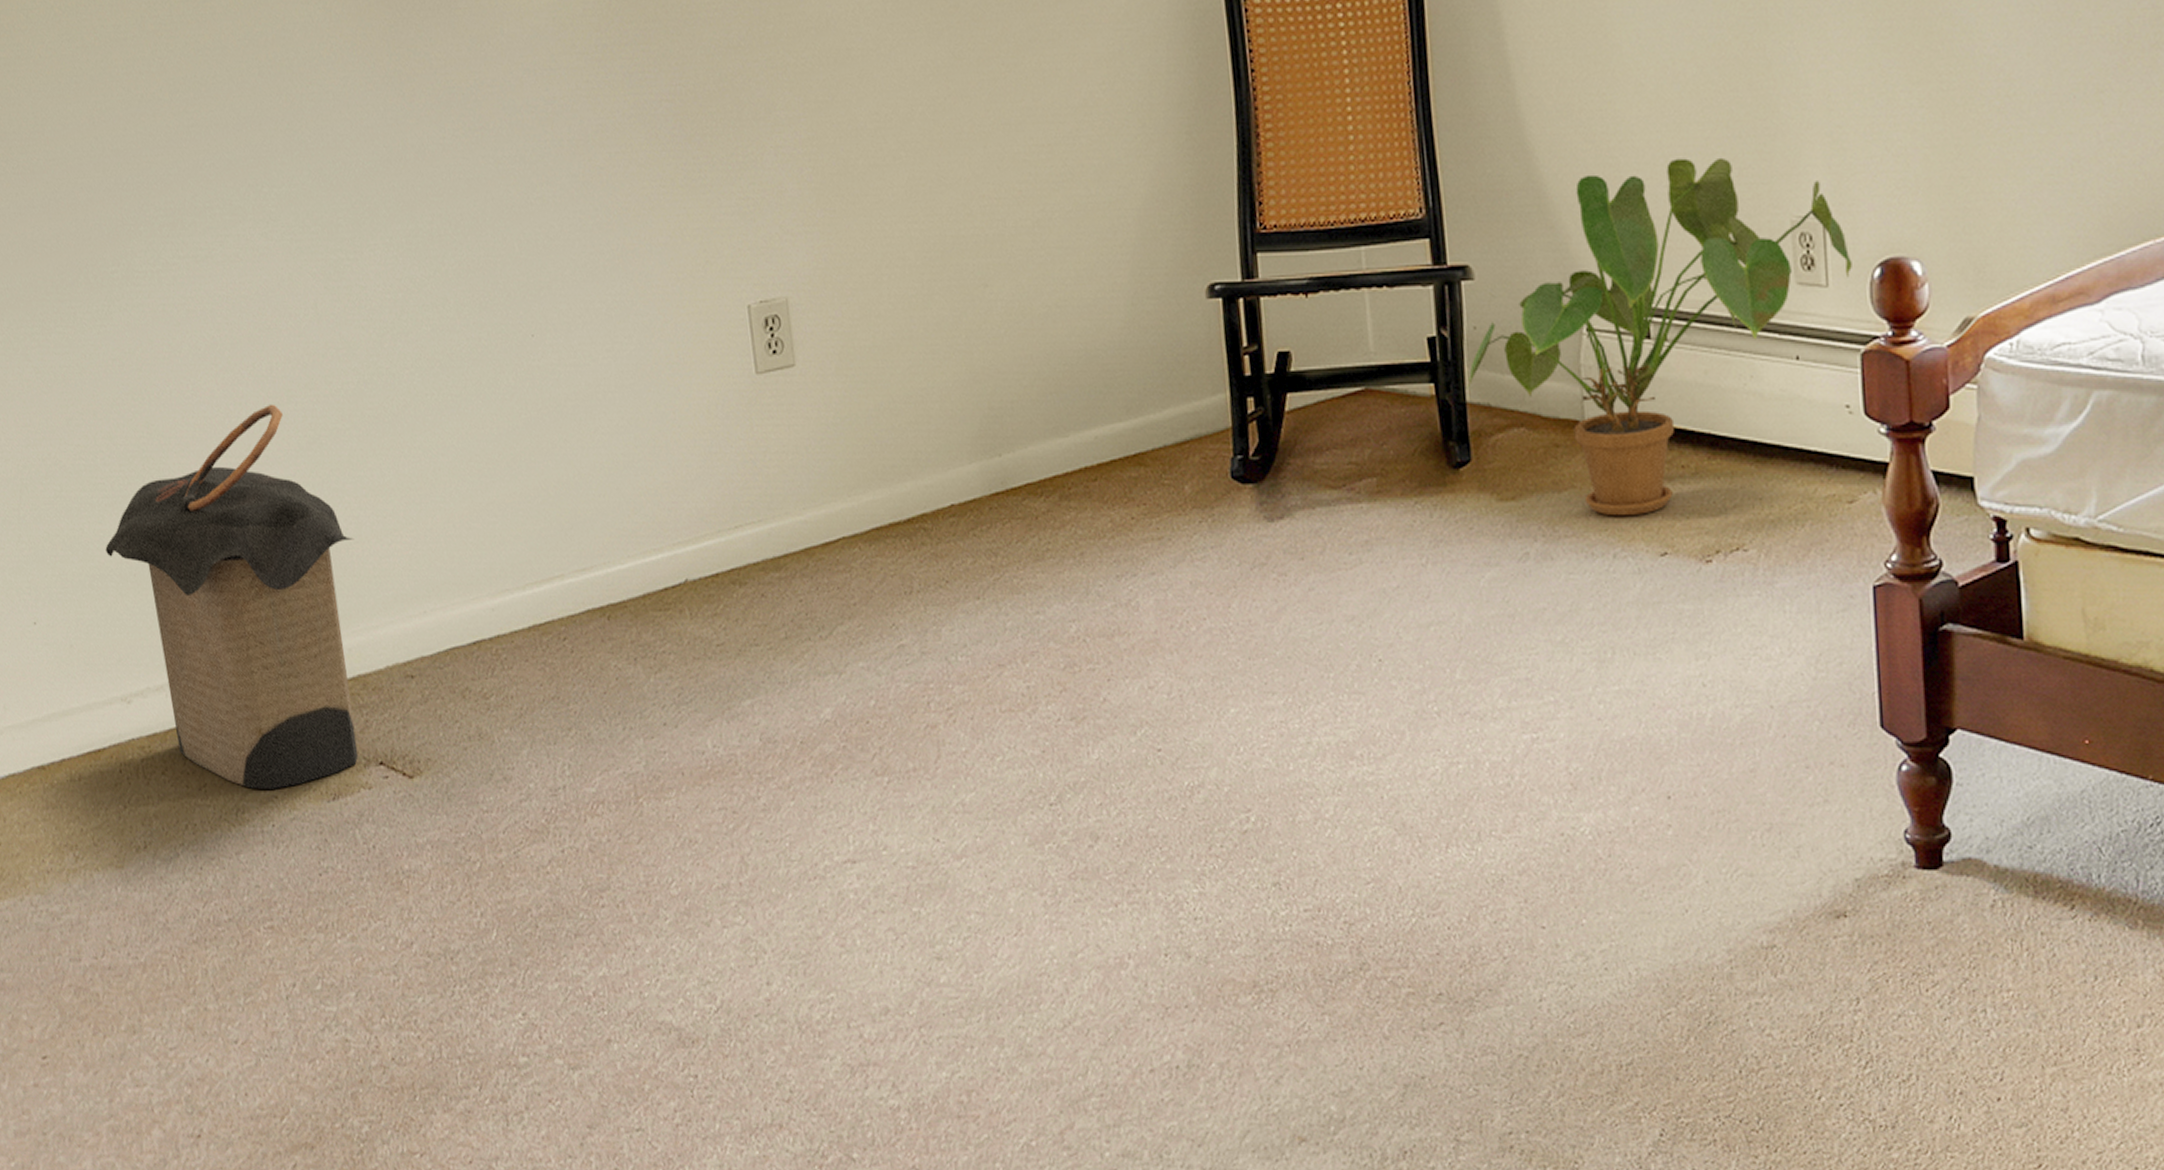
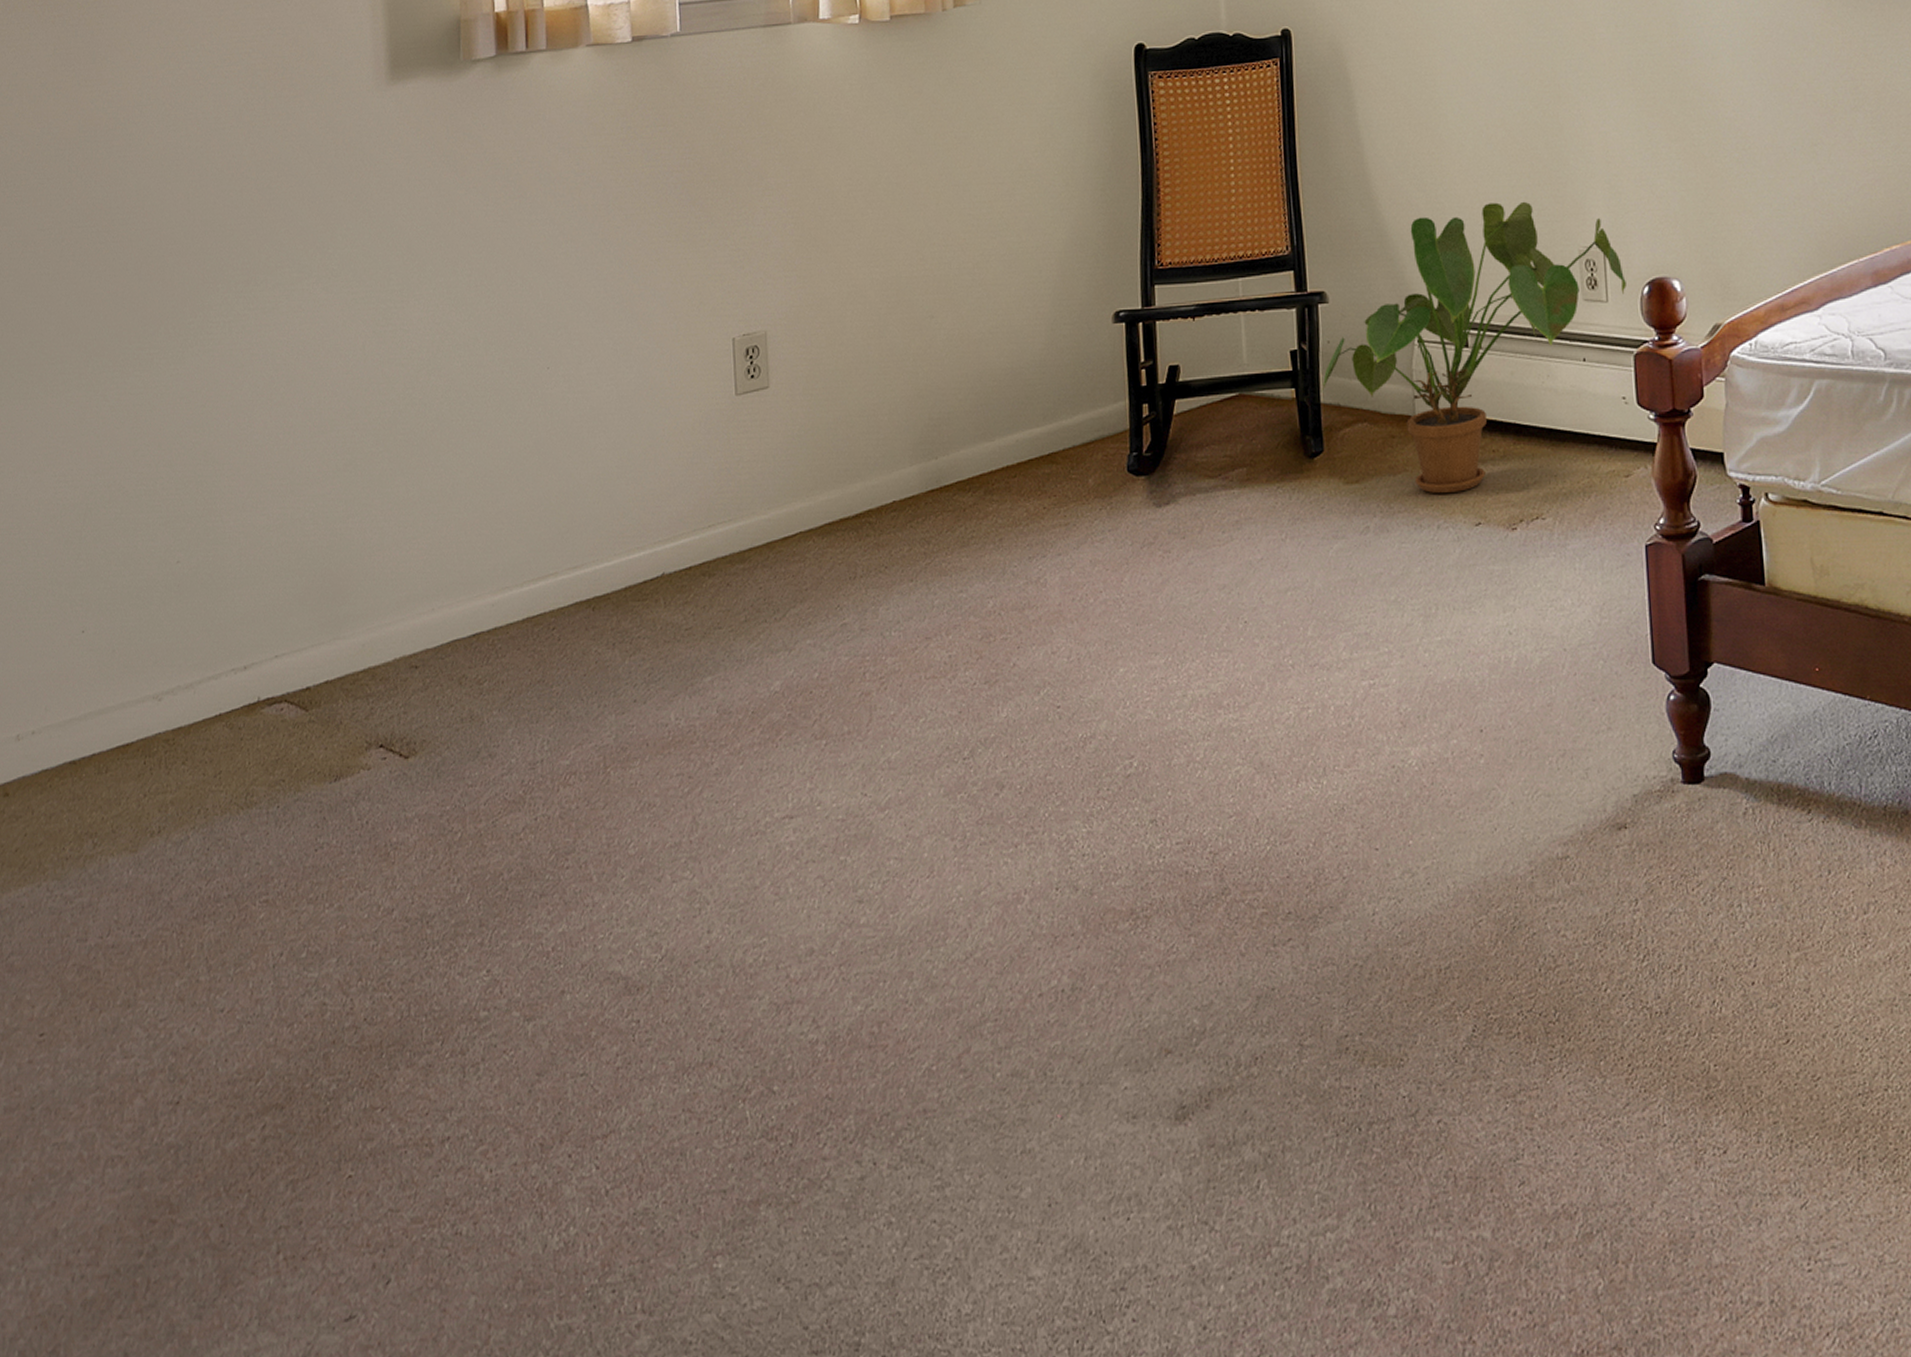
laundry hamper: present [105,404,359,789] -> none [155,432,377,774]

